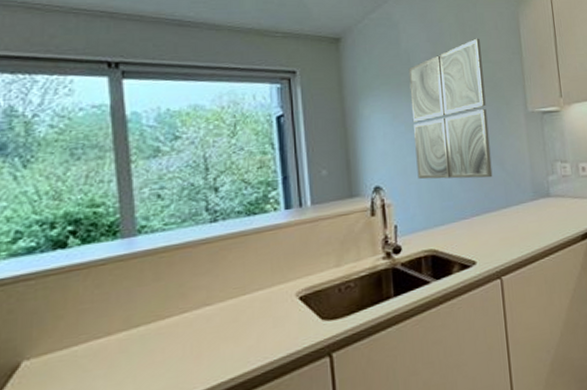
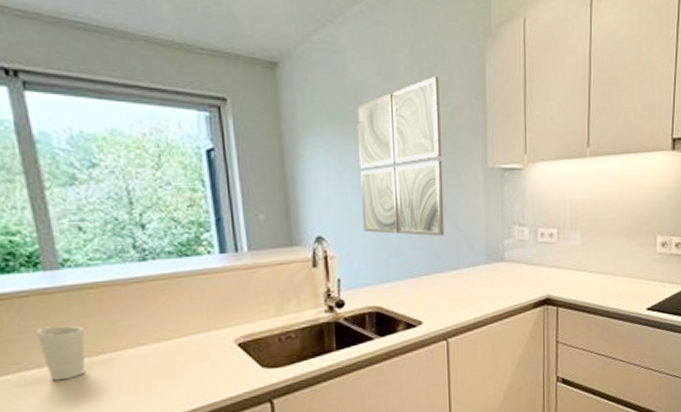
cup: none [108,291,153,349] -> present [36,326,85,381]

